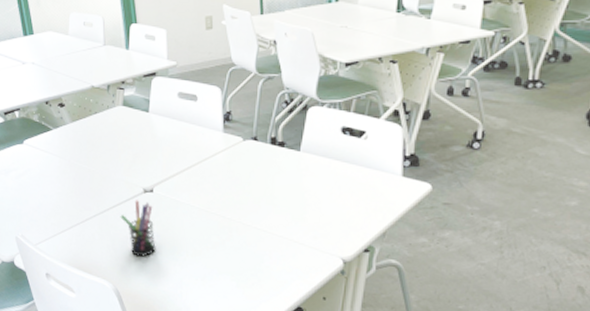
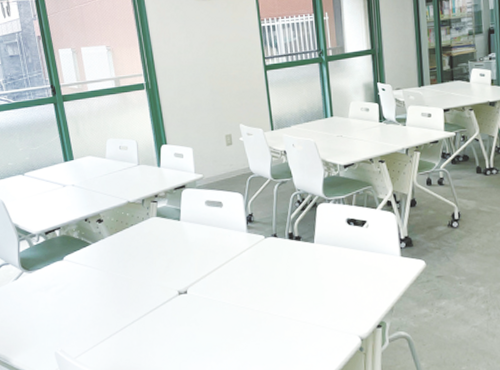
pen holder: present [120,200,156,257] -> none [157,302,192,357]

